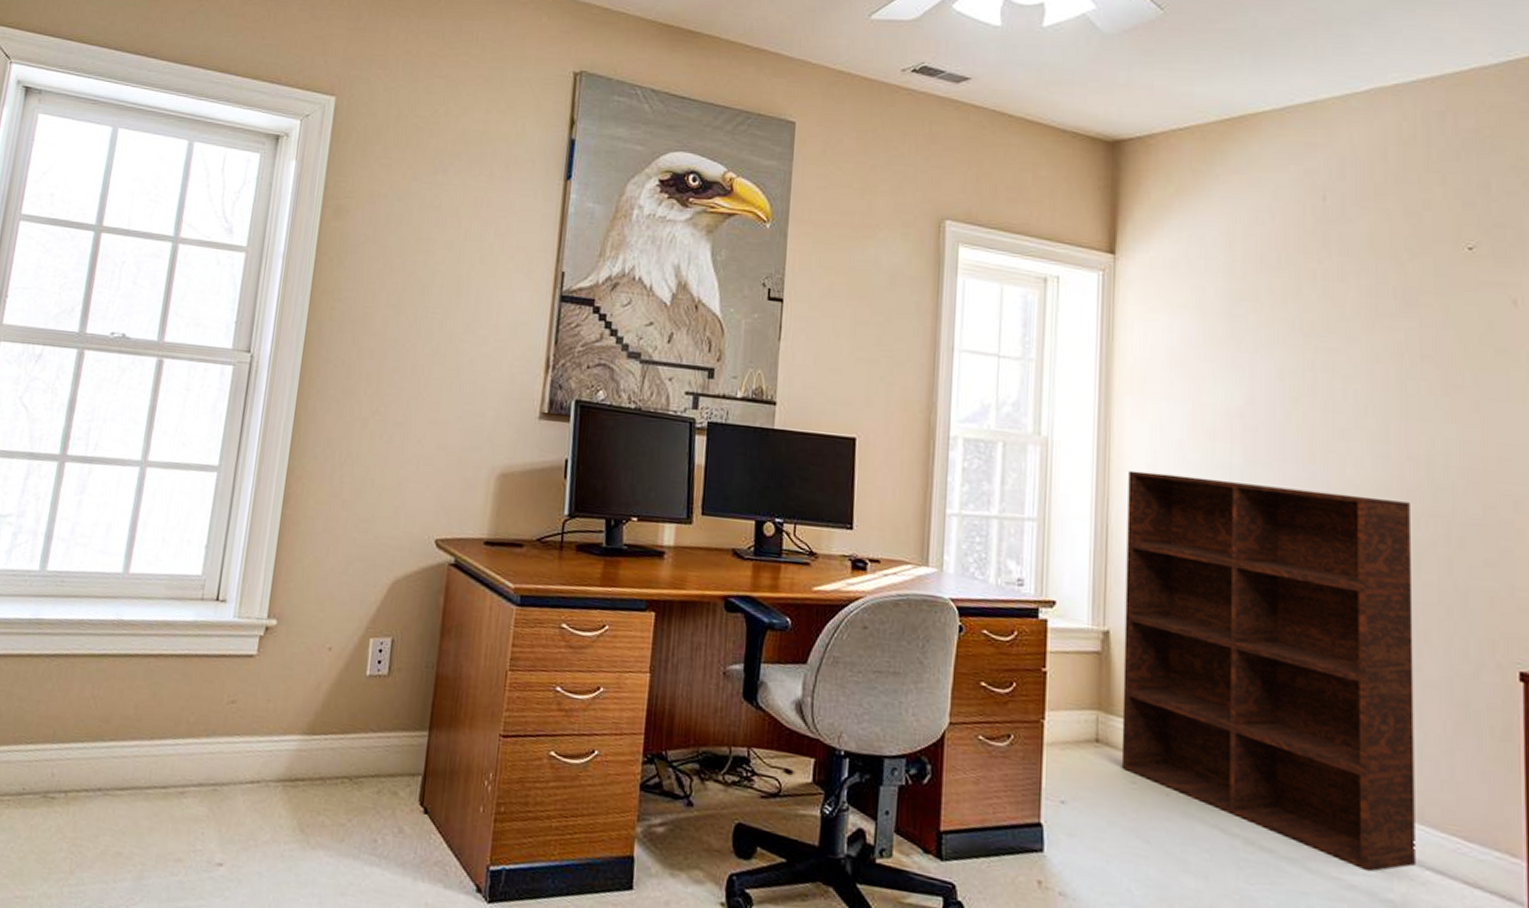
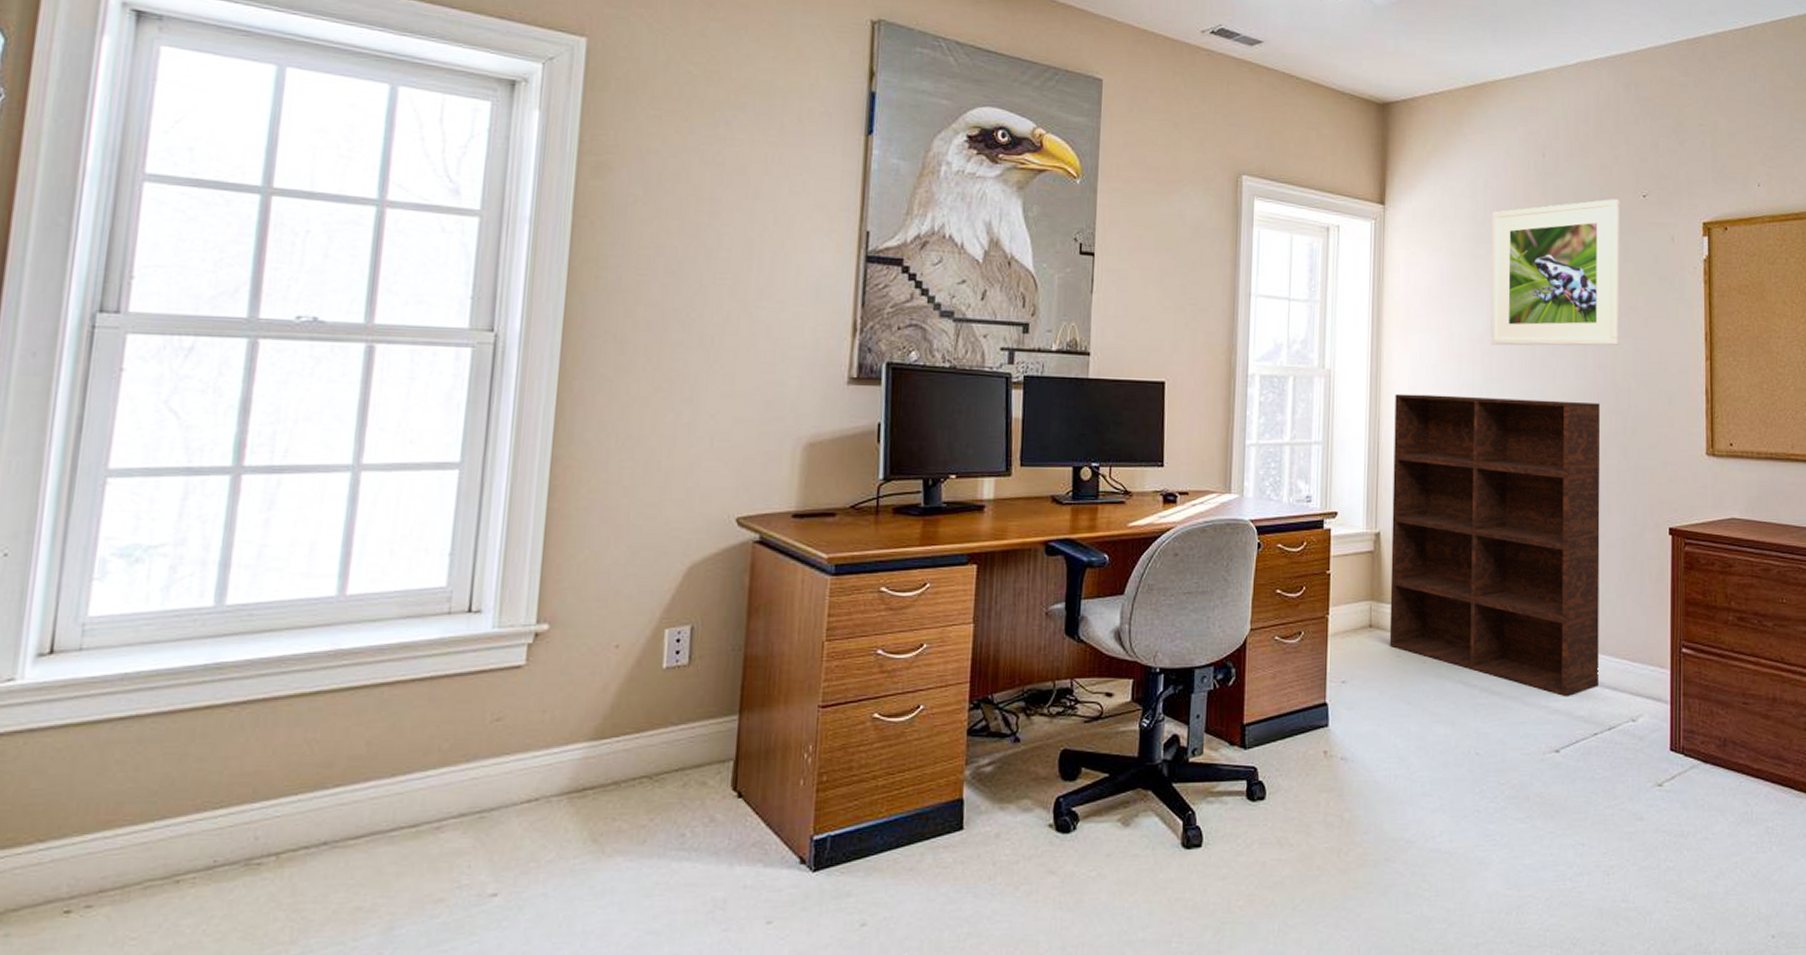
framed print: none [1253,251,1437,432] -> present [1490,199,1620,346]

